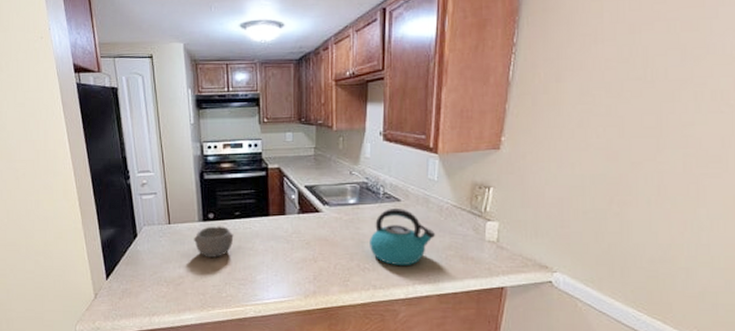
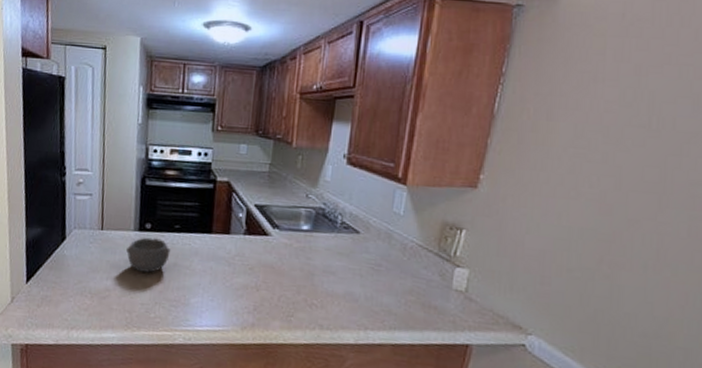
kettle: present [370,209,436,266] -> none [320,240,397,308]

